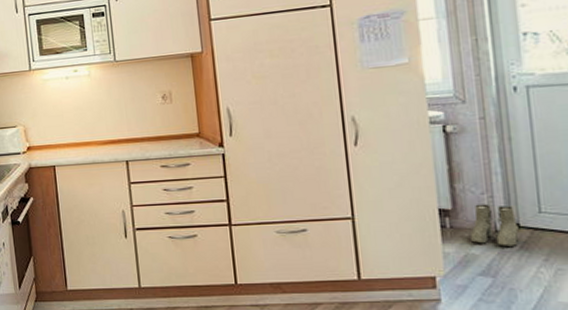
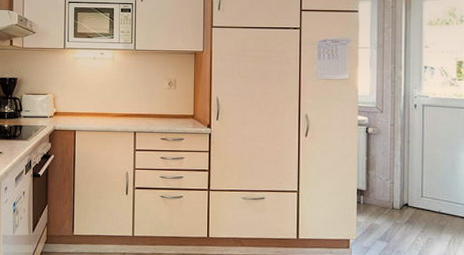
boots: present [471,204,519,246] -> none [376,187,407,220]

